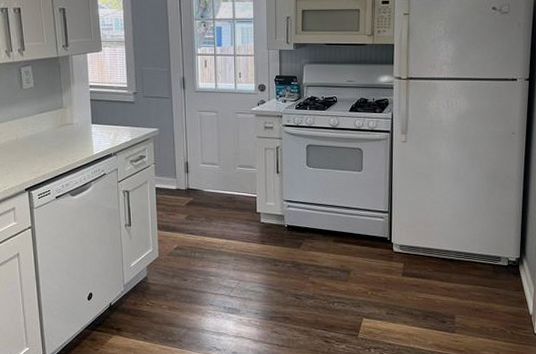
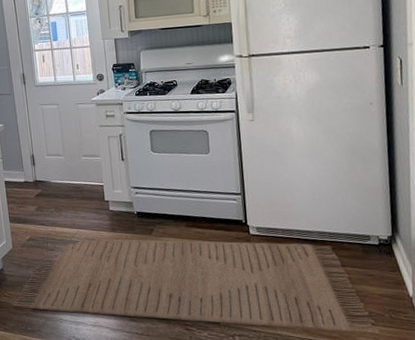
rug: none [154,250,501,348] -> present [12,238,380,334]

